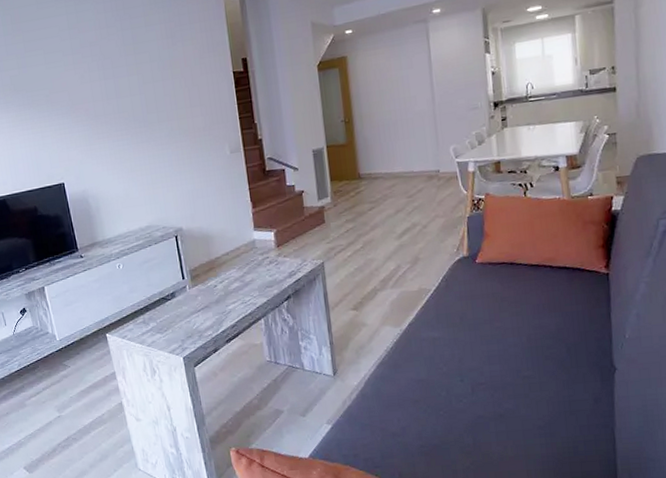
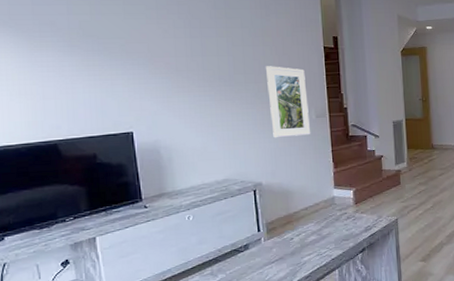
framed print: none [176,100,227,180] -> present [265,66,311,138]

